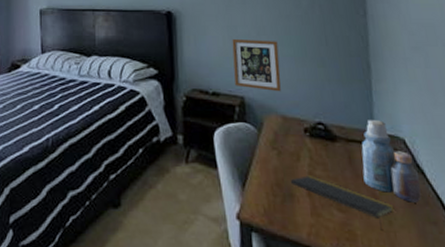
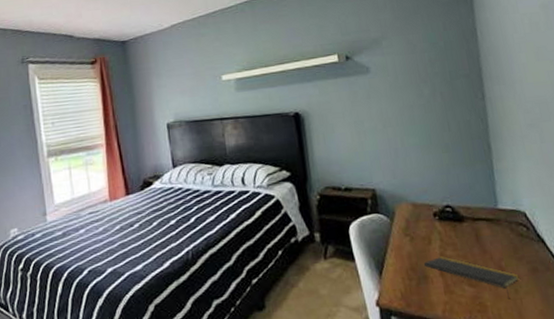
picture frame: present [232,38,281,92] -> none [359,131,410,181]
bottle: present [361,120,421,203] -> none [487,197,543,270]

